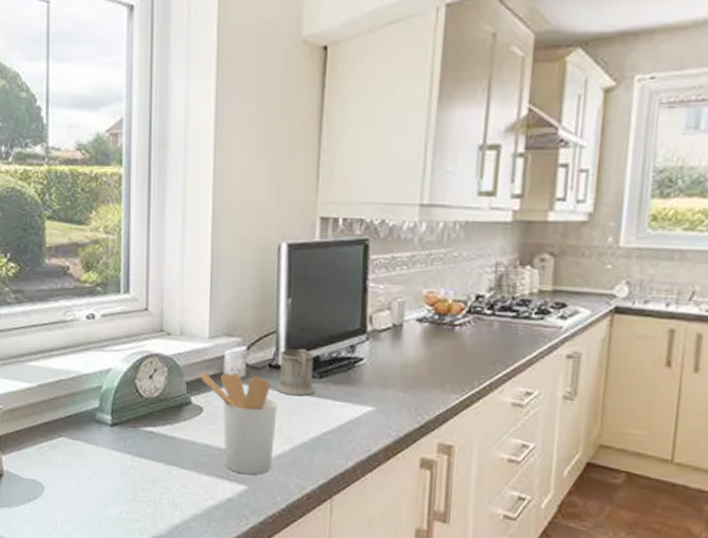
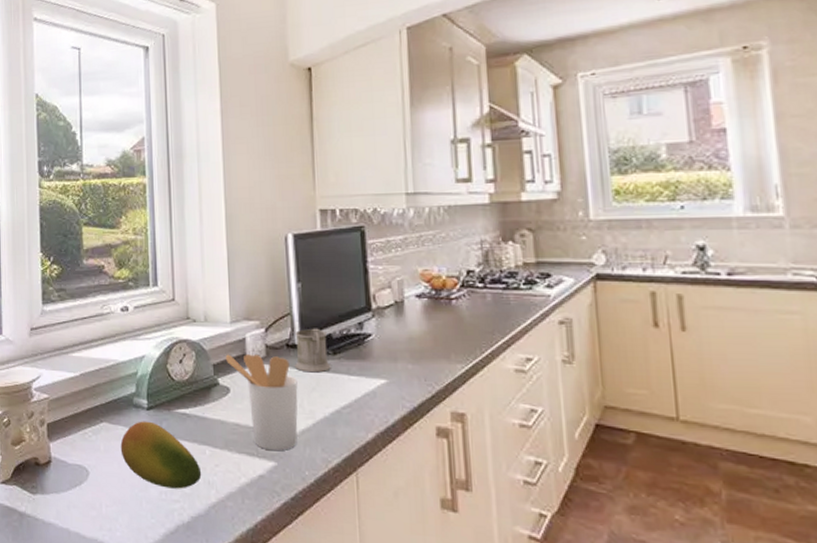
fruit: none [80,437,167,509] -> present [120,421,202,489]

